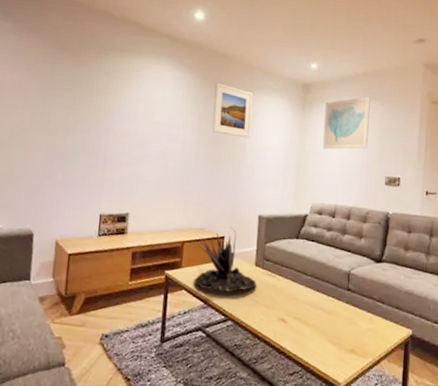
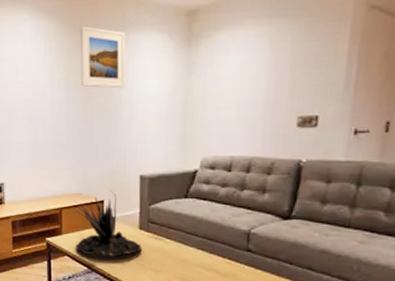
wall art: present [322,96,371,150] -> none [214,13,280,90]

